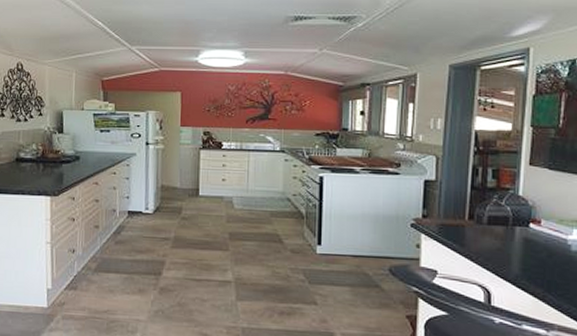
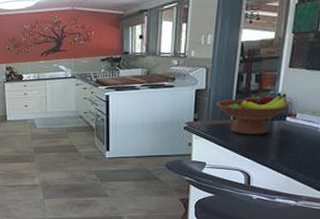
fruit bowl: none [447,192,535,242] -> present [215,92,292,135]

